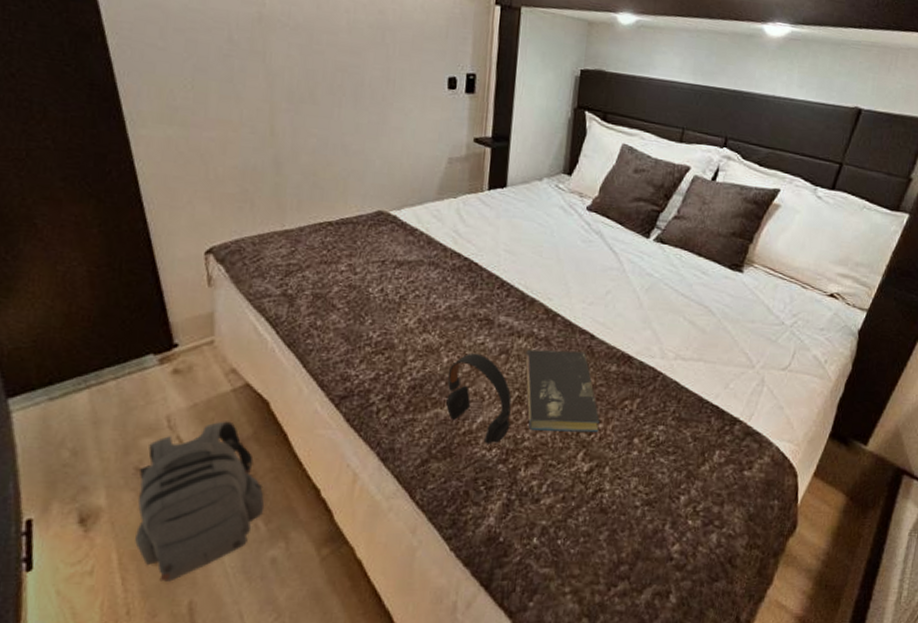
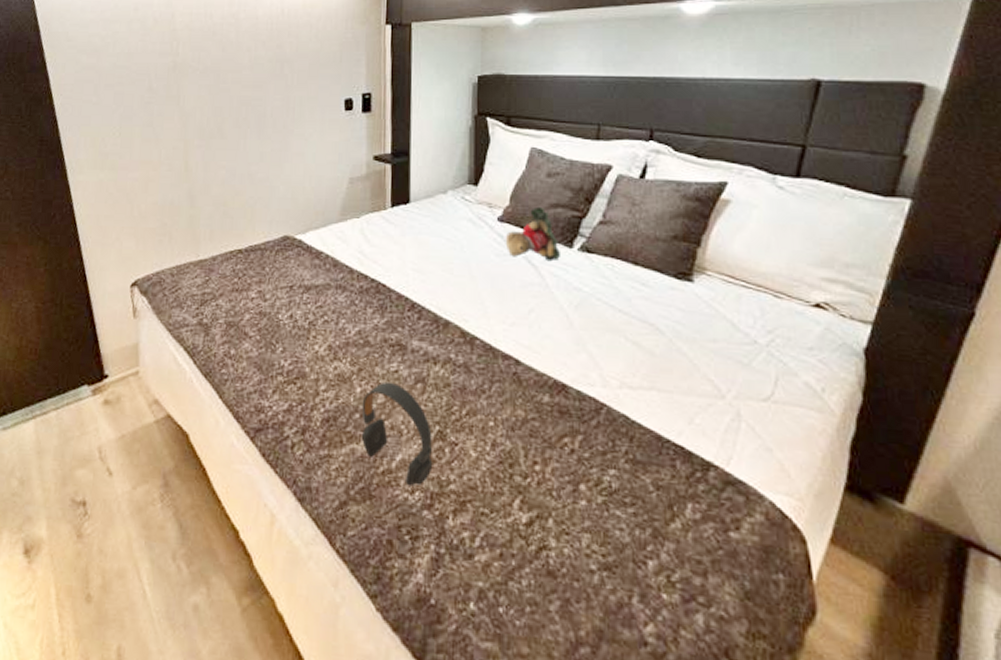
backpack: present [135,421,265,582] -> none [70,453,186,623]
book: present [525,349,600,433] -> none [444,377,536,476]
teddy bear: none [591,199,638,250] -> present [505,206,560,262]

